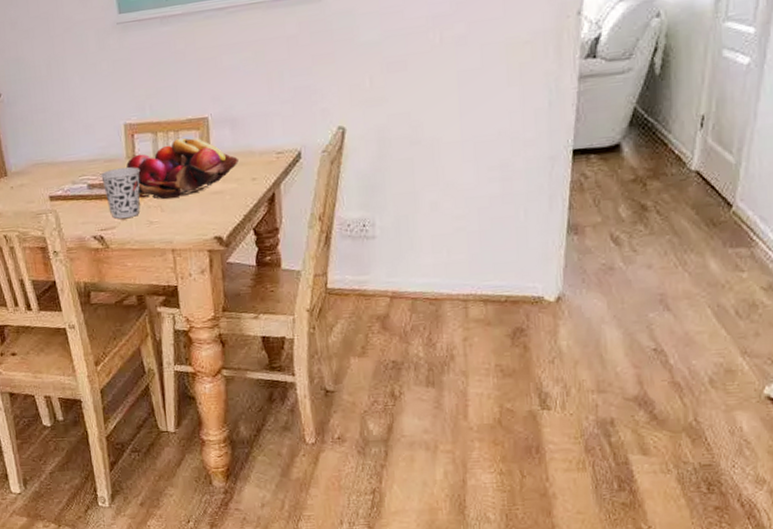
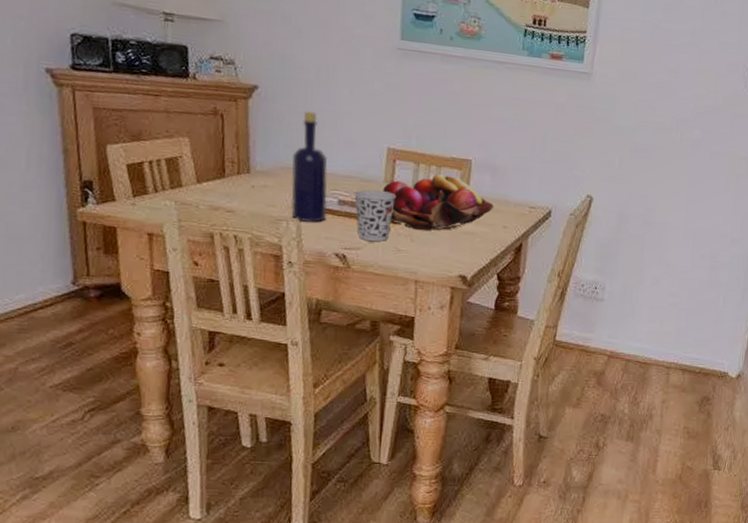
bottle: none [40,105,80,212] -> present [291,111,328,222]

